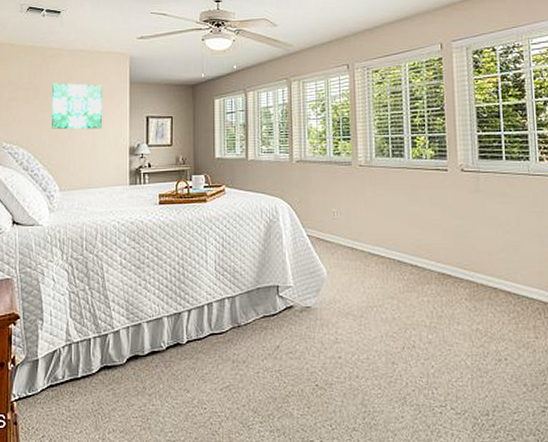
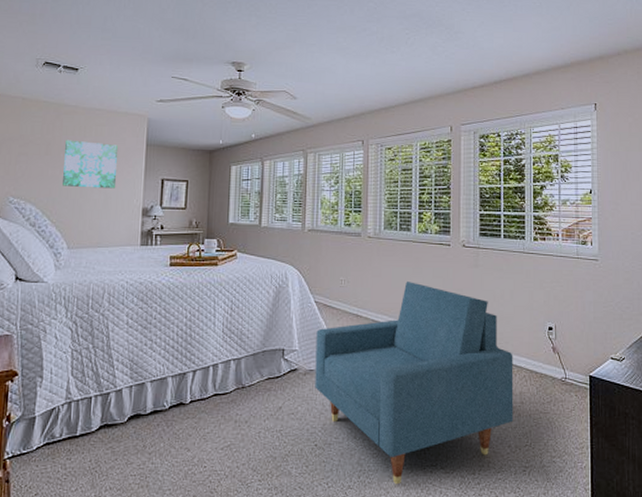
armchair: none [311,211,528,427] -> present [315,282,513,485]

